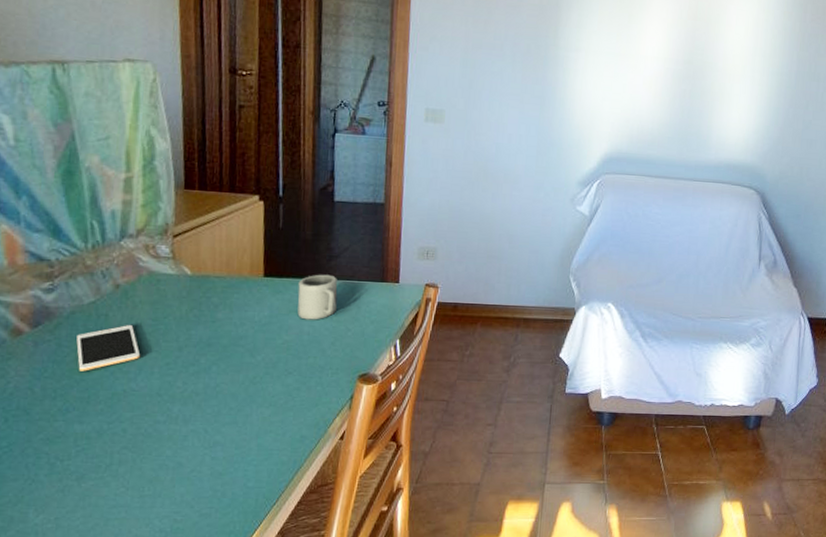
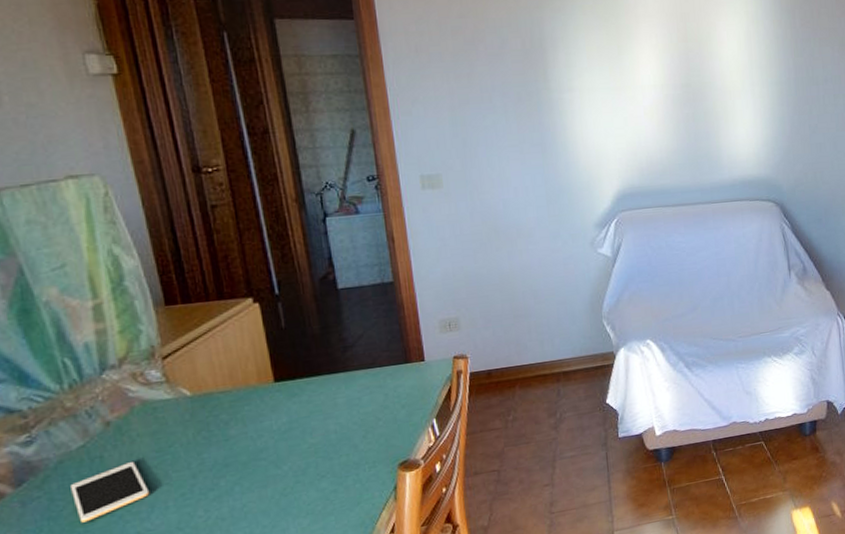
cup: present [297,274,338,320] -> none [314,366,362,418]

